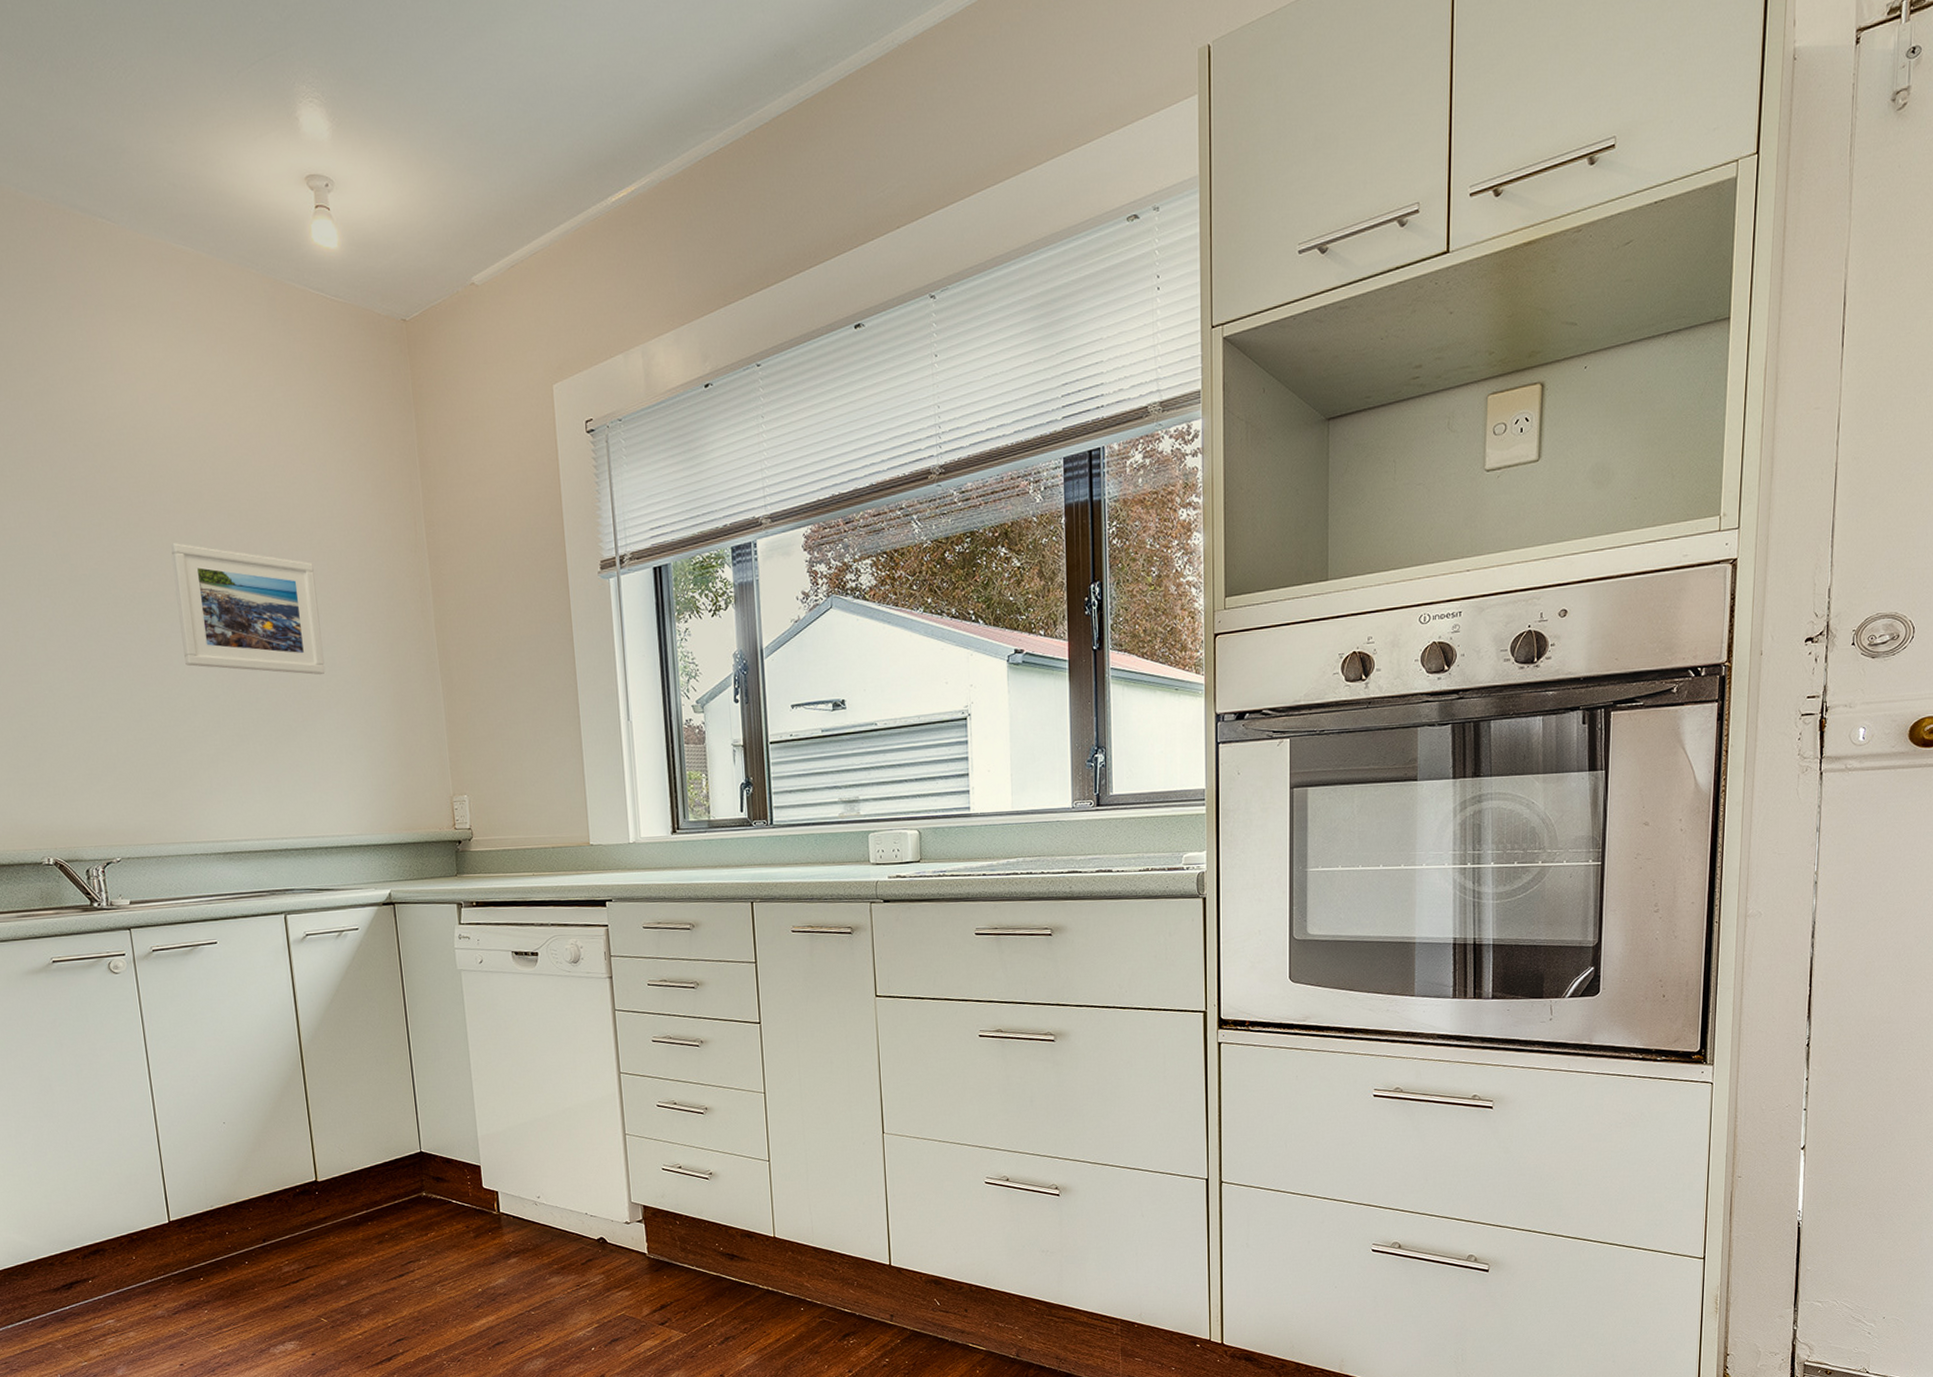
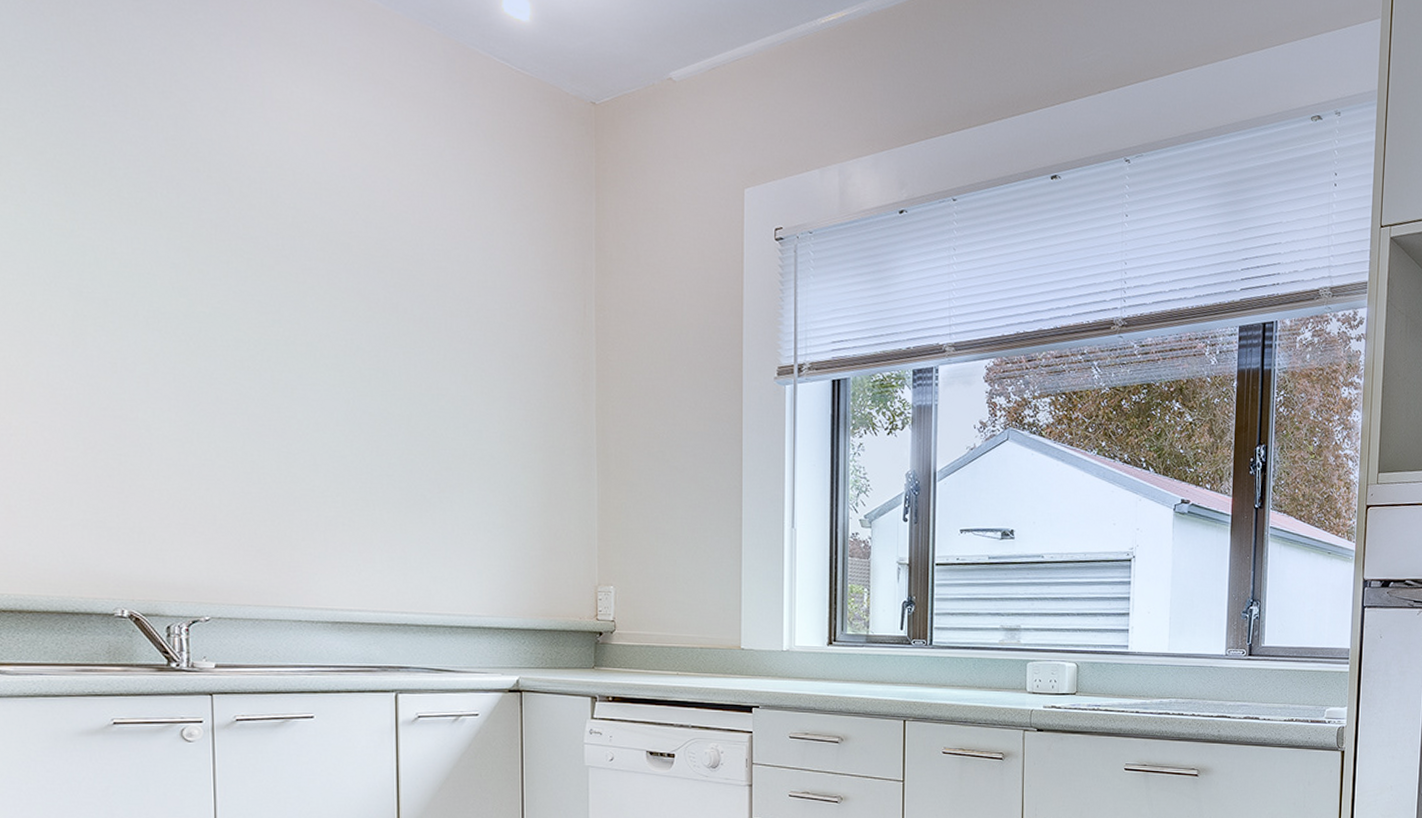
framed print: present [170,543,326,675] -> none [307,292,470,447]

